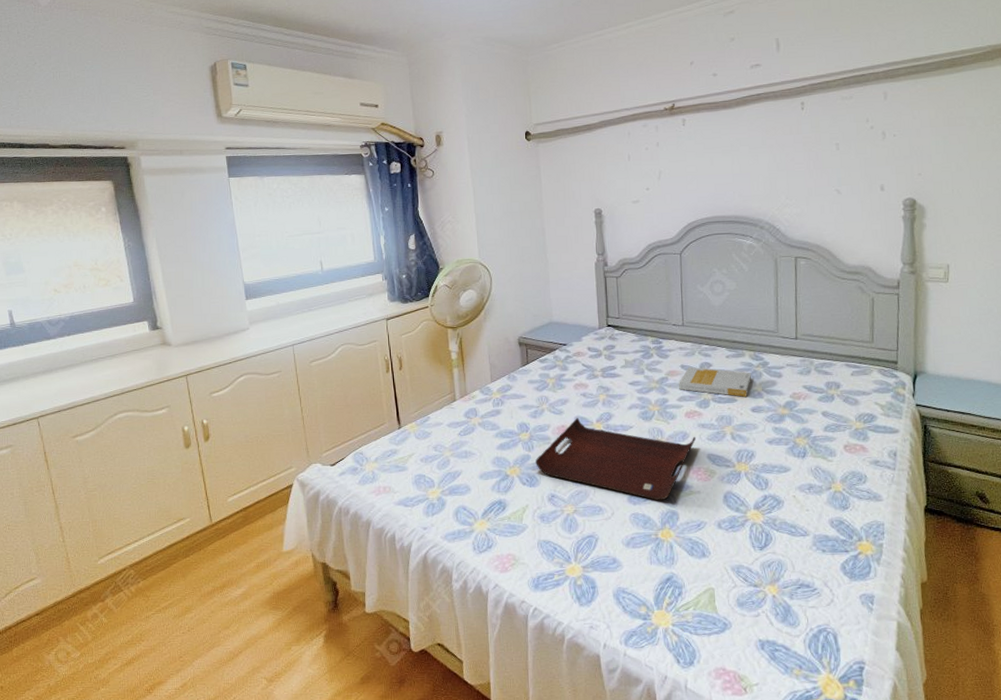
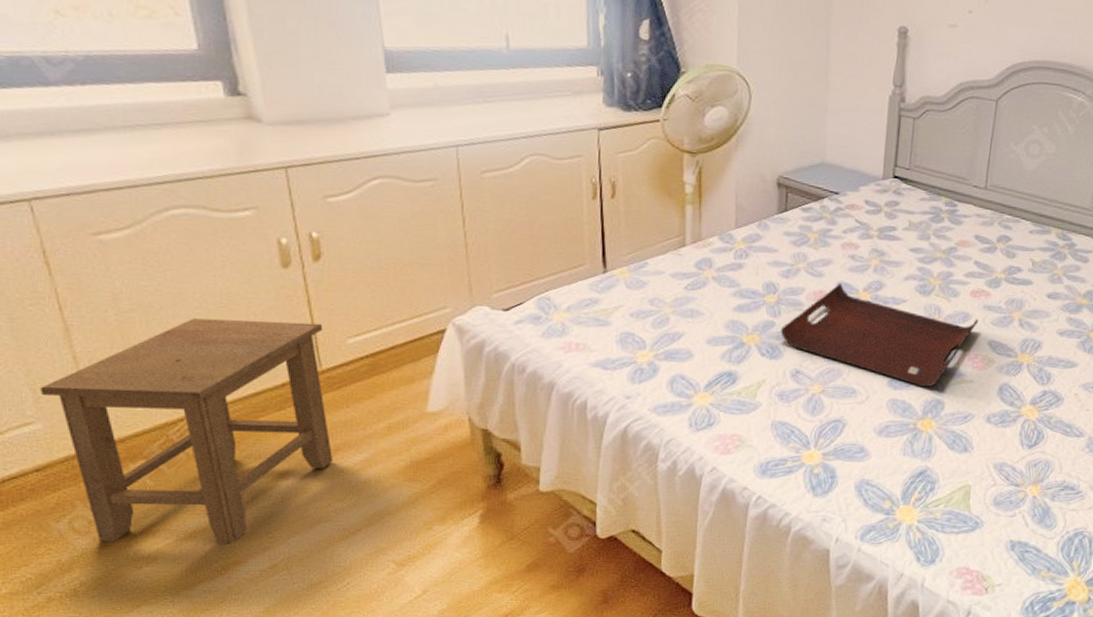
stool: none [41,488,221,669] -> present [40,318,332,543]
book: present [679,366,752,397] -> none [969,238,1055,280]

